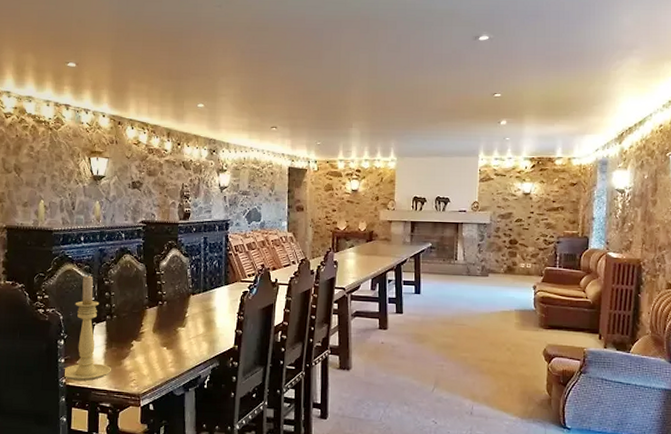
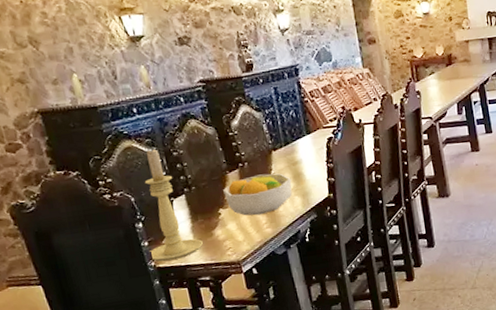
fruit bowl: none [140,315,203,354] -> present [223,173,293,216]

